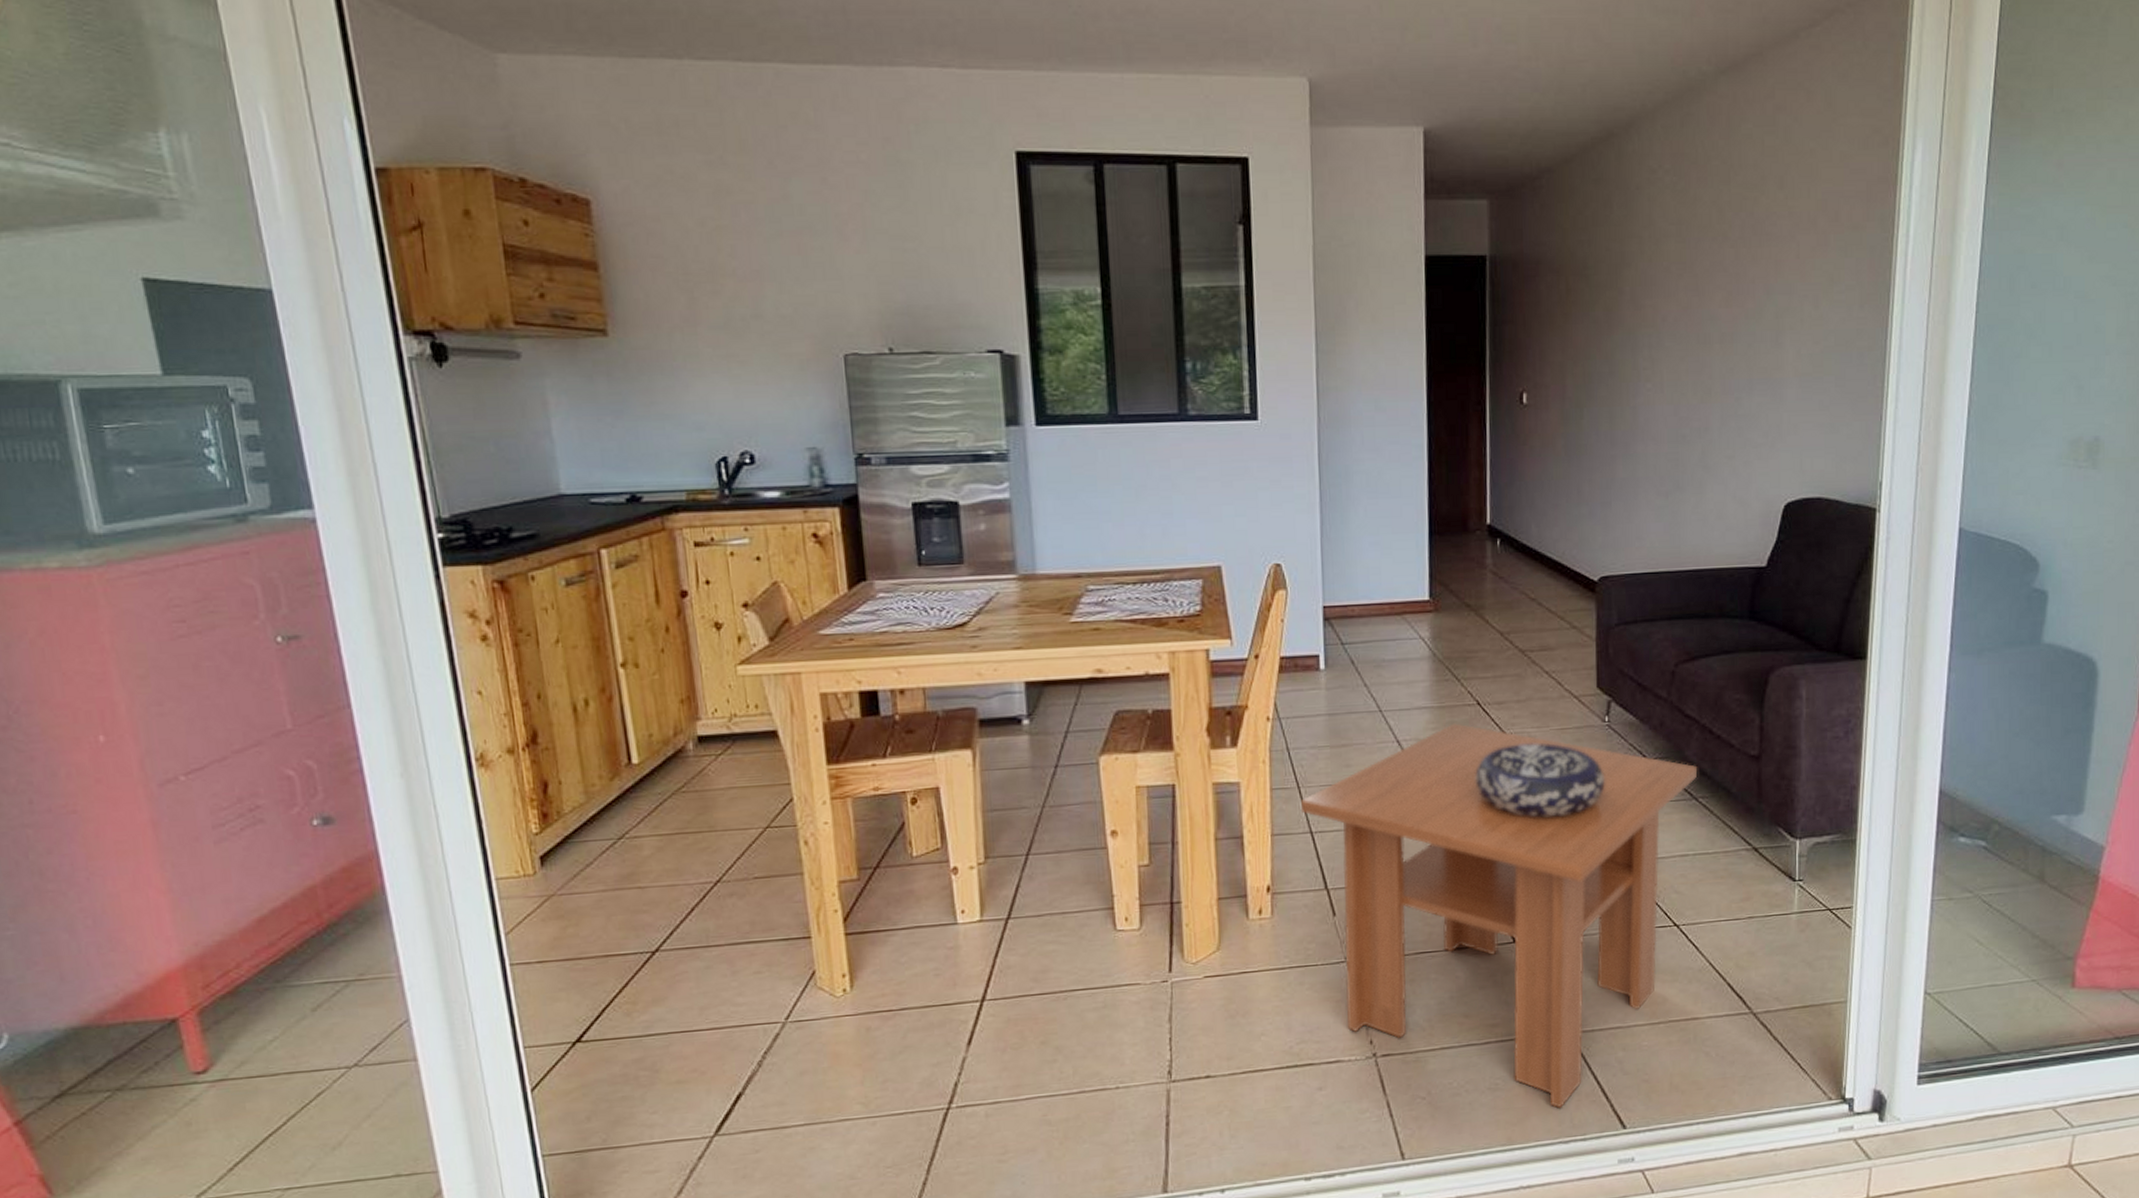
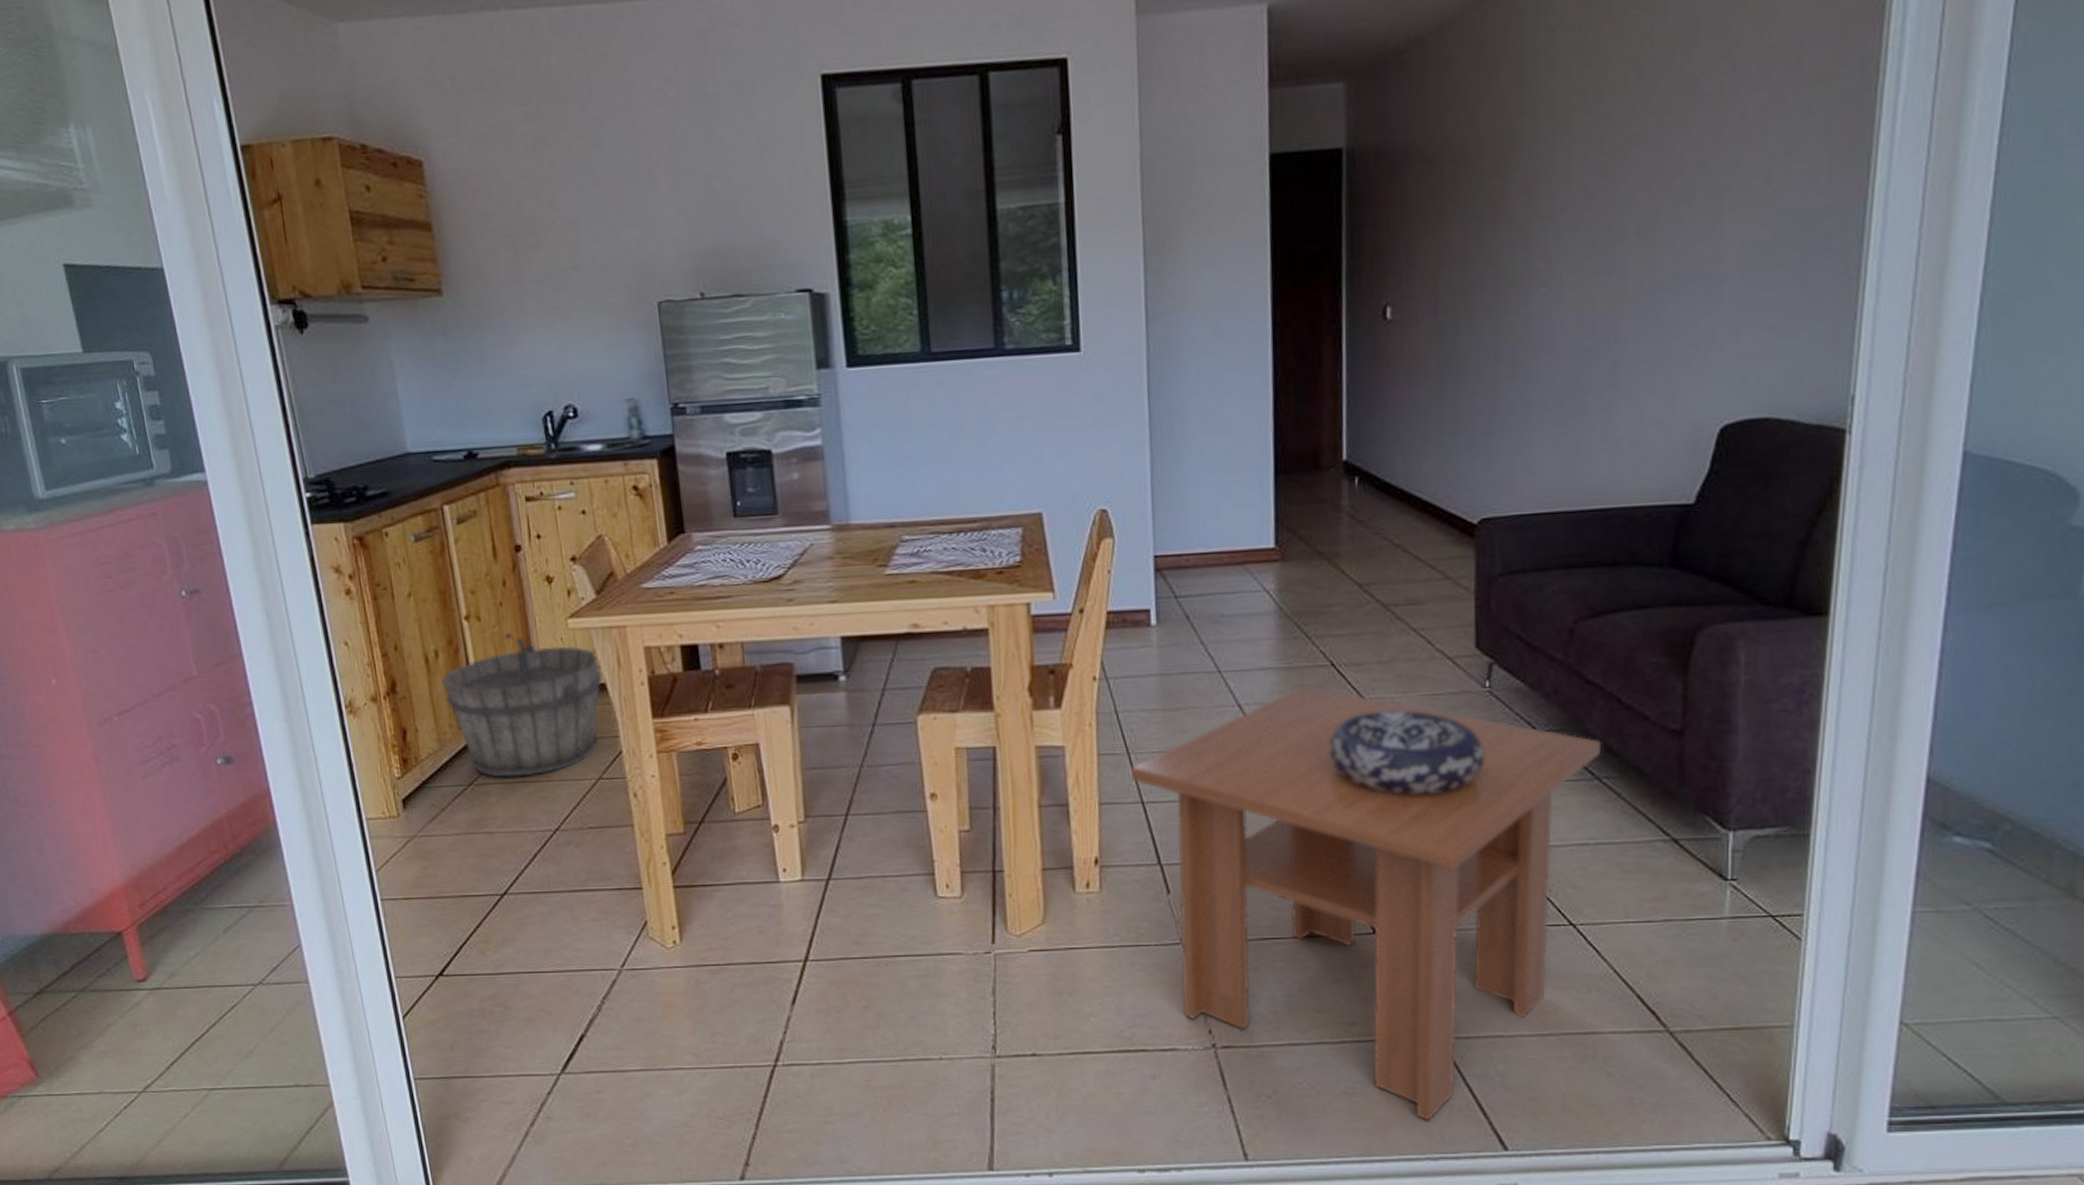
wooden bucket: none [591,679,774,830] -> present [441,632,603,778]

